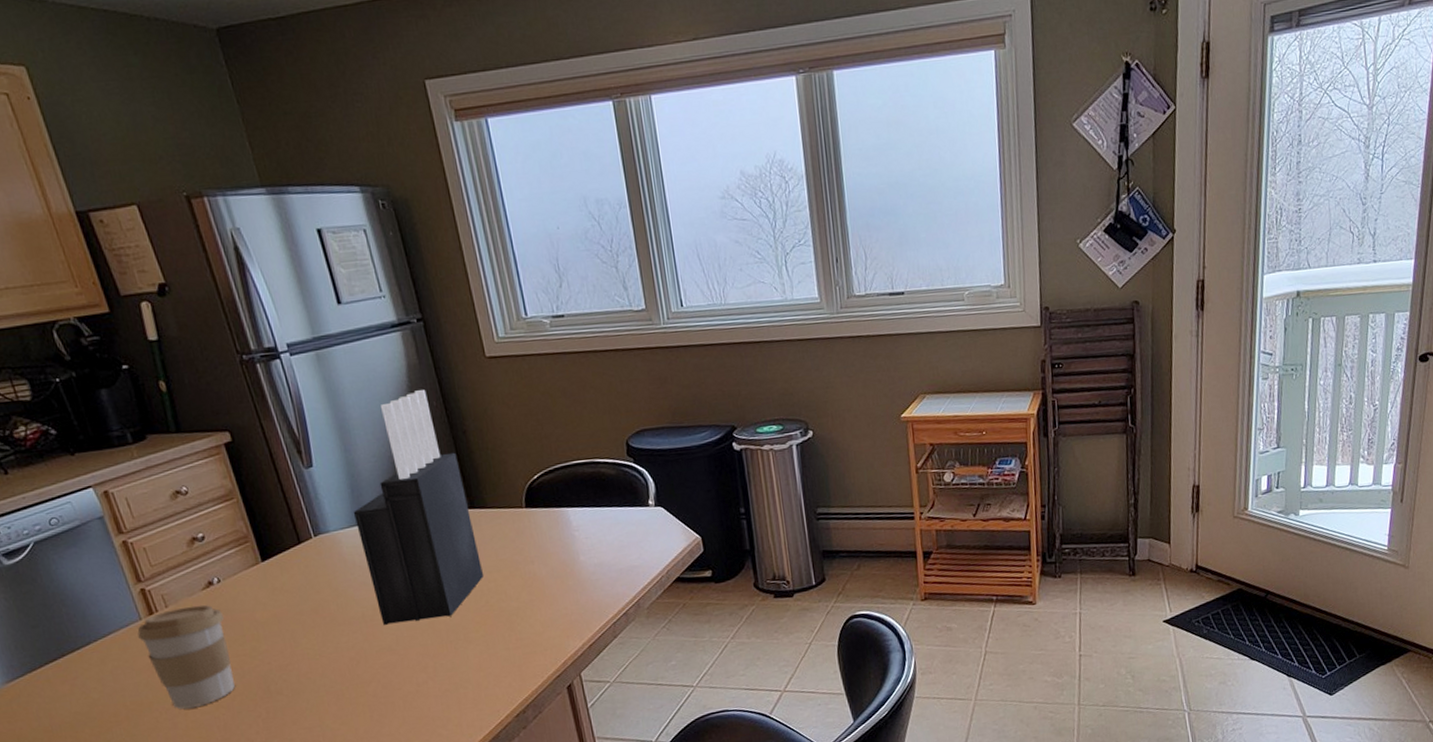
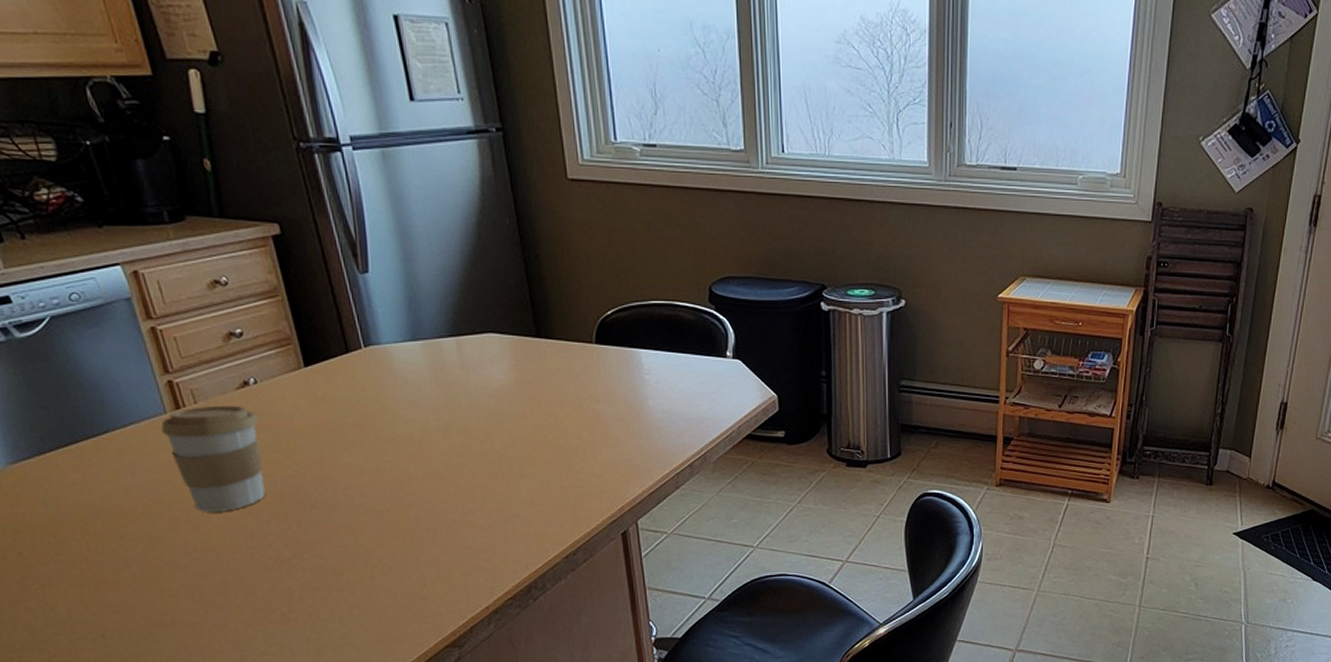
knife block: present [353,390,484,625] -> none [408,205,545,448]

